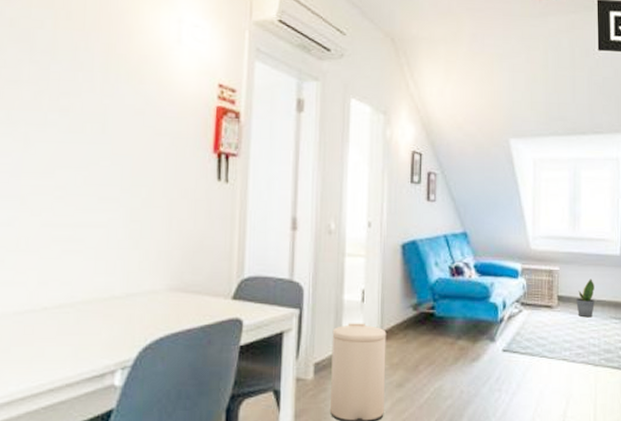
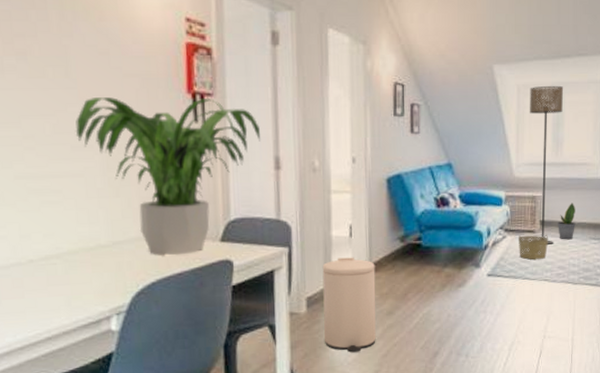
potted plant: none [104,153,279,311] -> present [75,97,260,256]
basket: none [534,310,567,338] -> present [518,234,549,260]
floor lamp: none [546,160,580,321] -> present [530,85,564,245]

